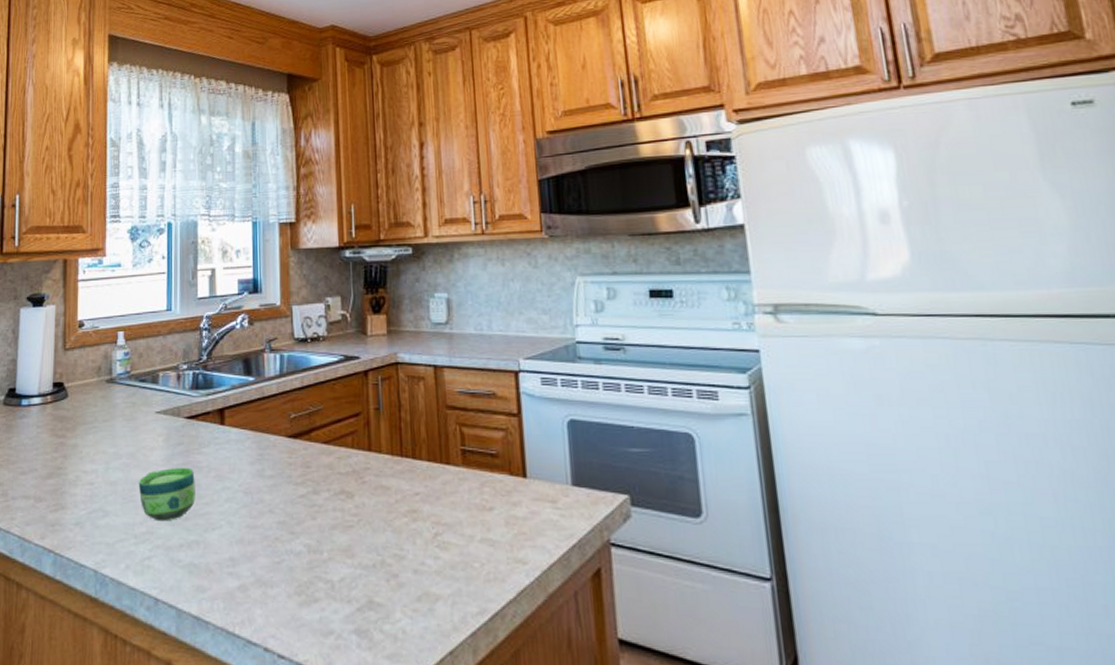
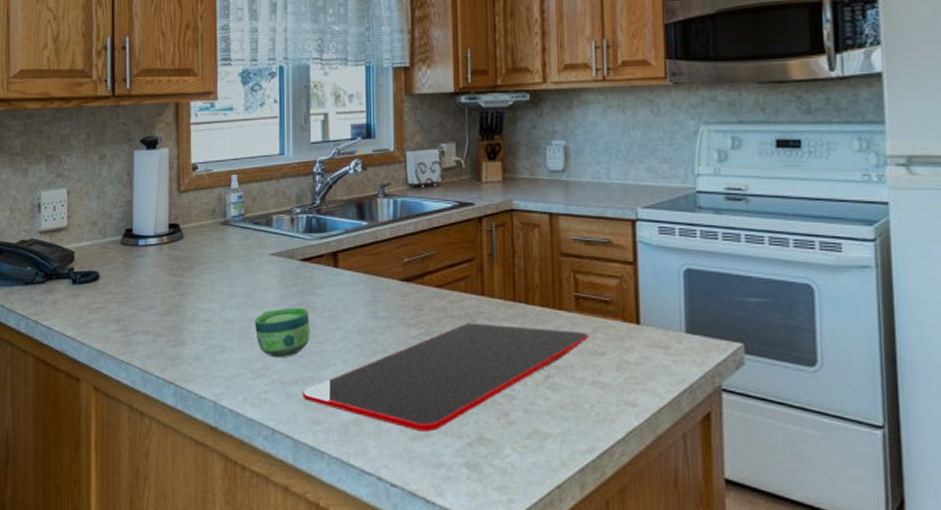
cutting board: none [187,480,478,597] -> present [302,323,590,432]

